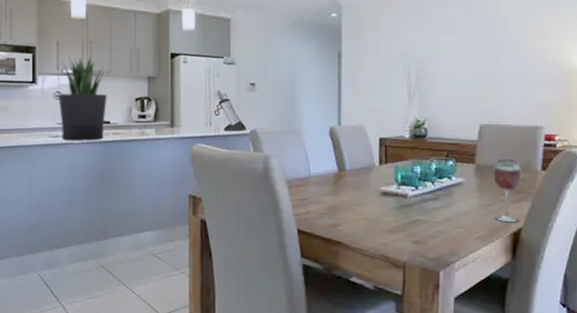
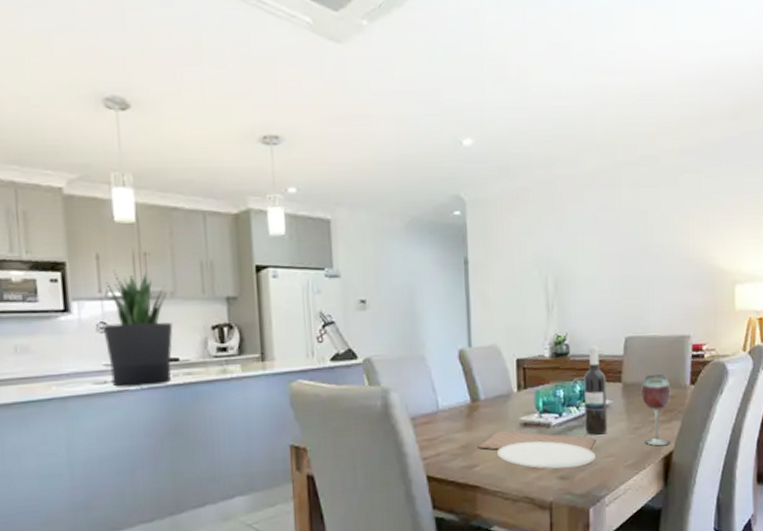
placemat: none [343,197,449,222] -> present [478,430,596,451]
plate: none [359,209,447,235] -> present [497,441,595,469]
wine bottle: none [439,131,460,208] -> present [584,346,608,435]

